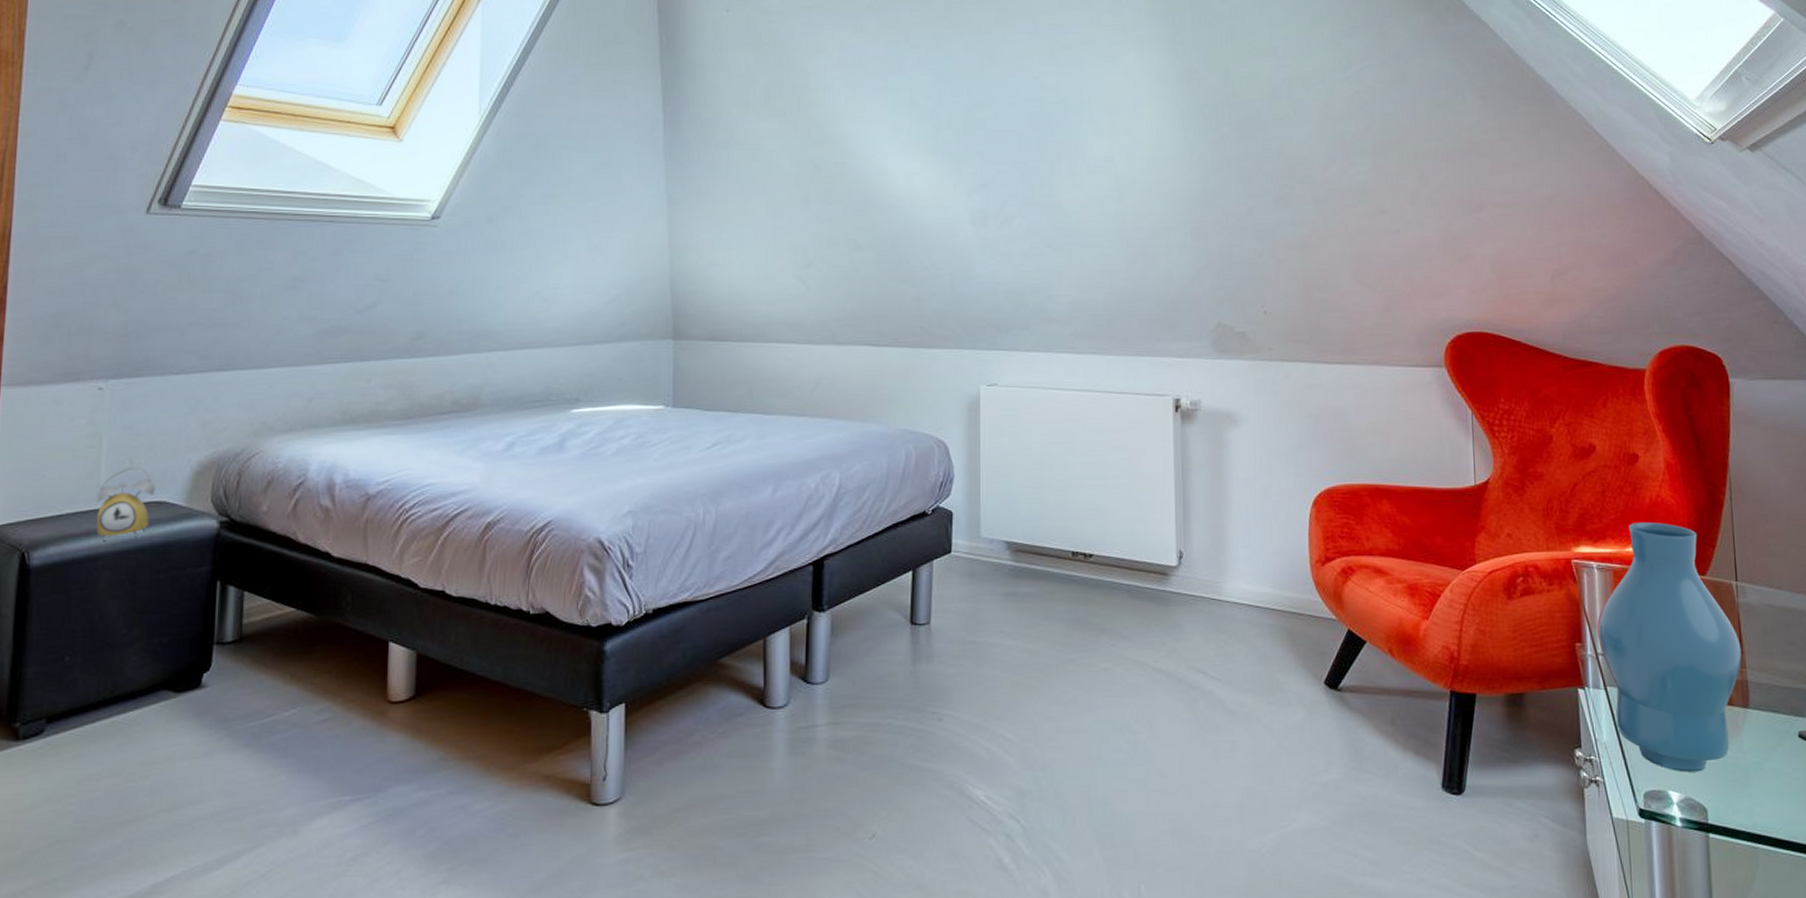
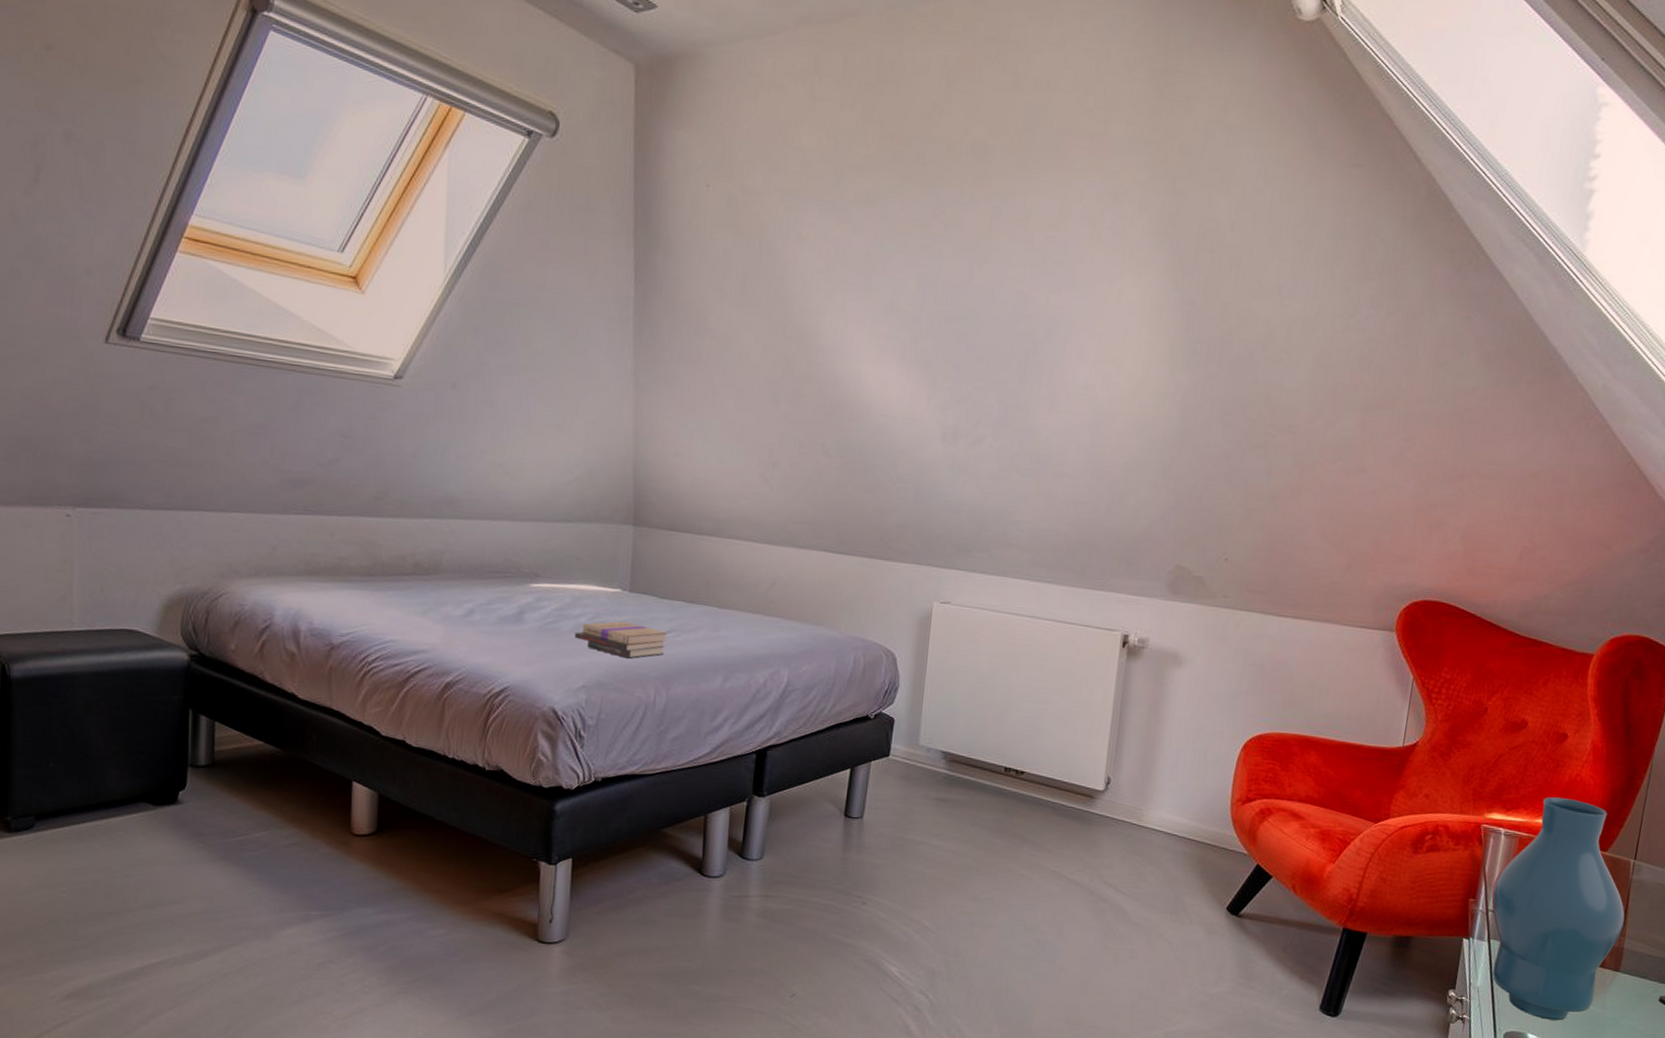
alarm clock: present [96,466,156,540] -> none [71,593,127,661]
books: none [618,438,713,477] -> present [574,621,667,659]

